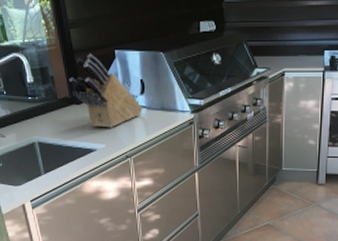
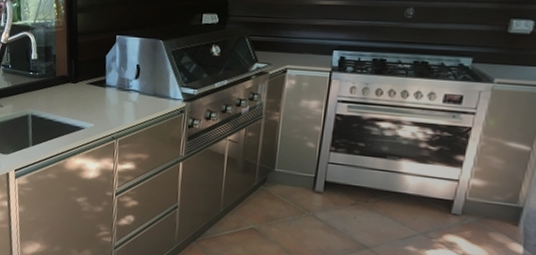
knife block: present [69,53,143,128] -> none [69,36,135,109]

